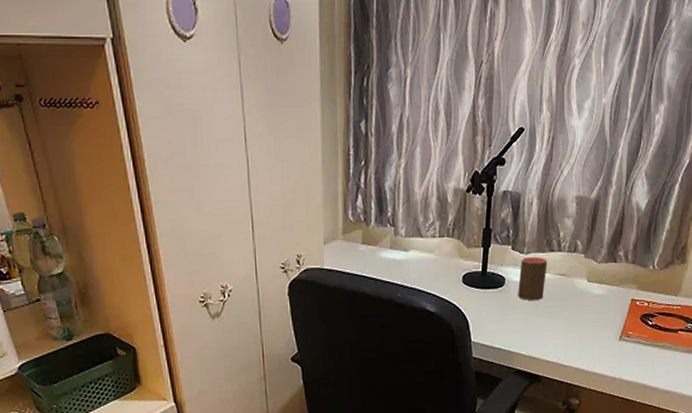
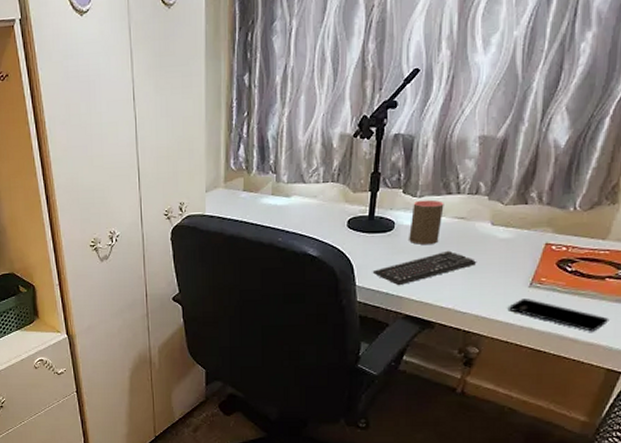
keyboard: none [486,306,576,341] -> present [372,250,477,286]
smartphone: none [602,351,682,381] -> present [507,299,610,332]

